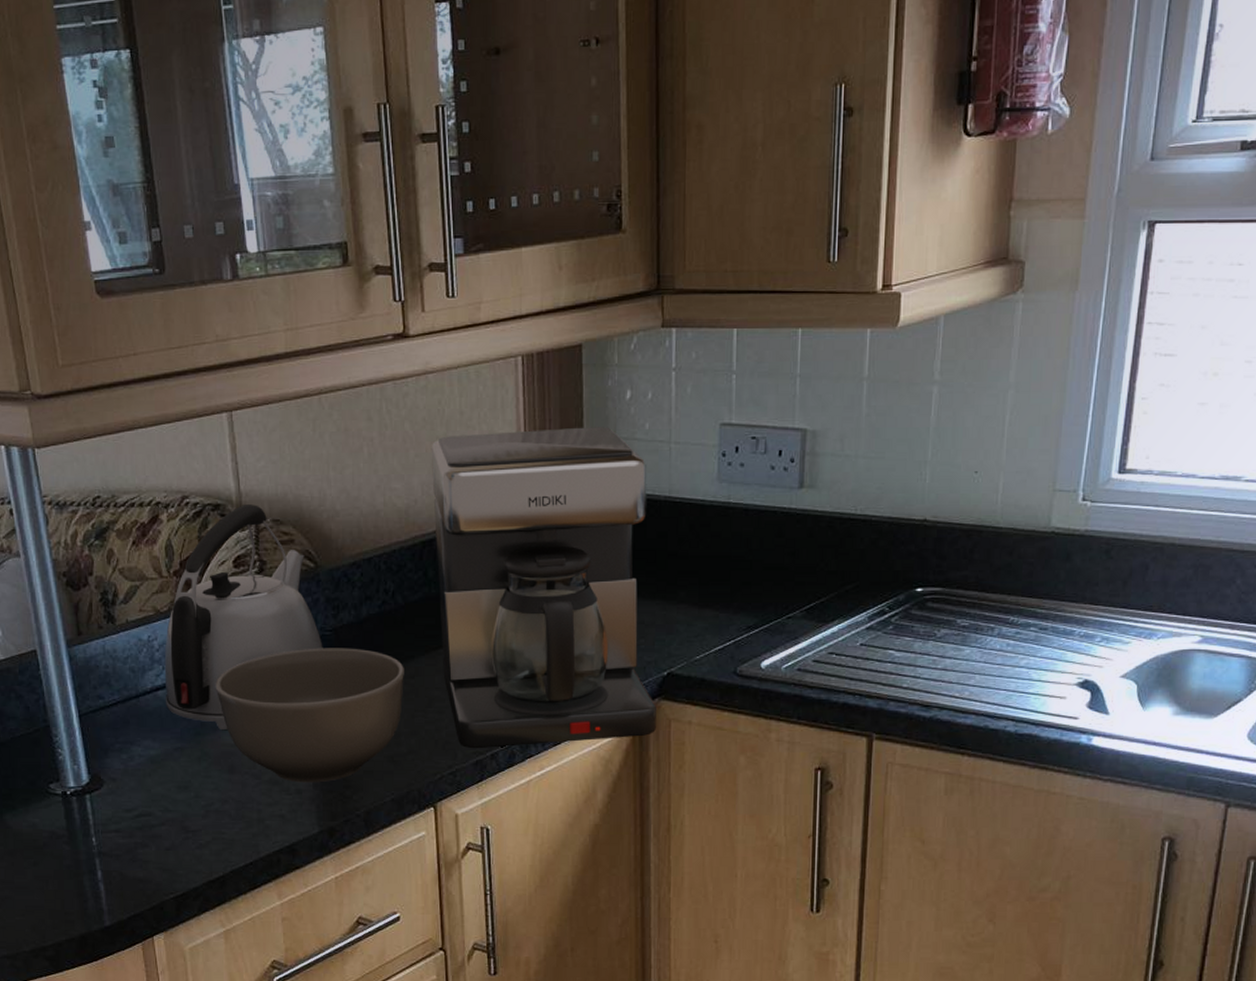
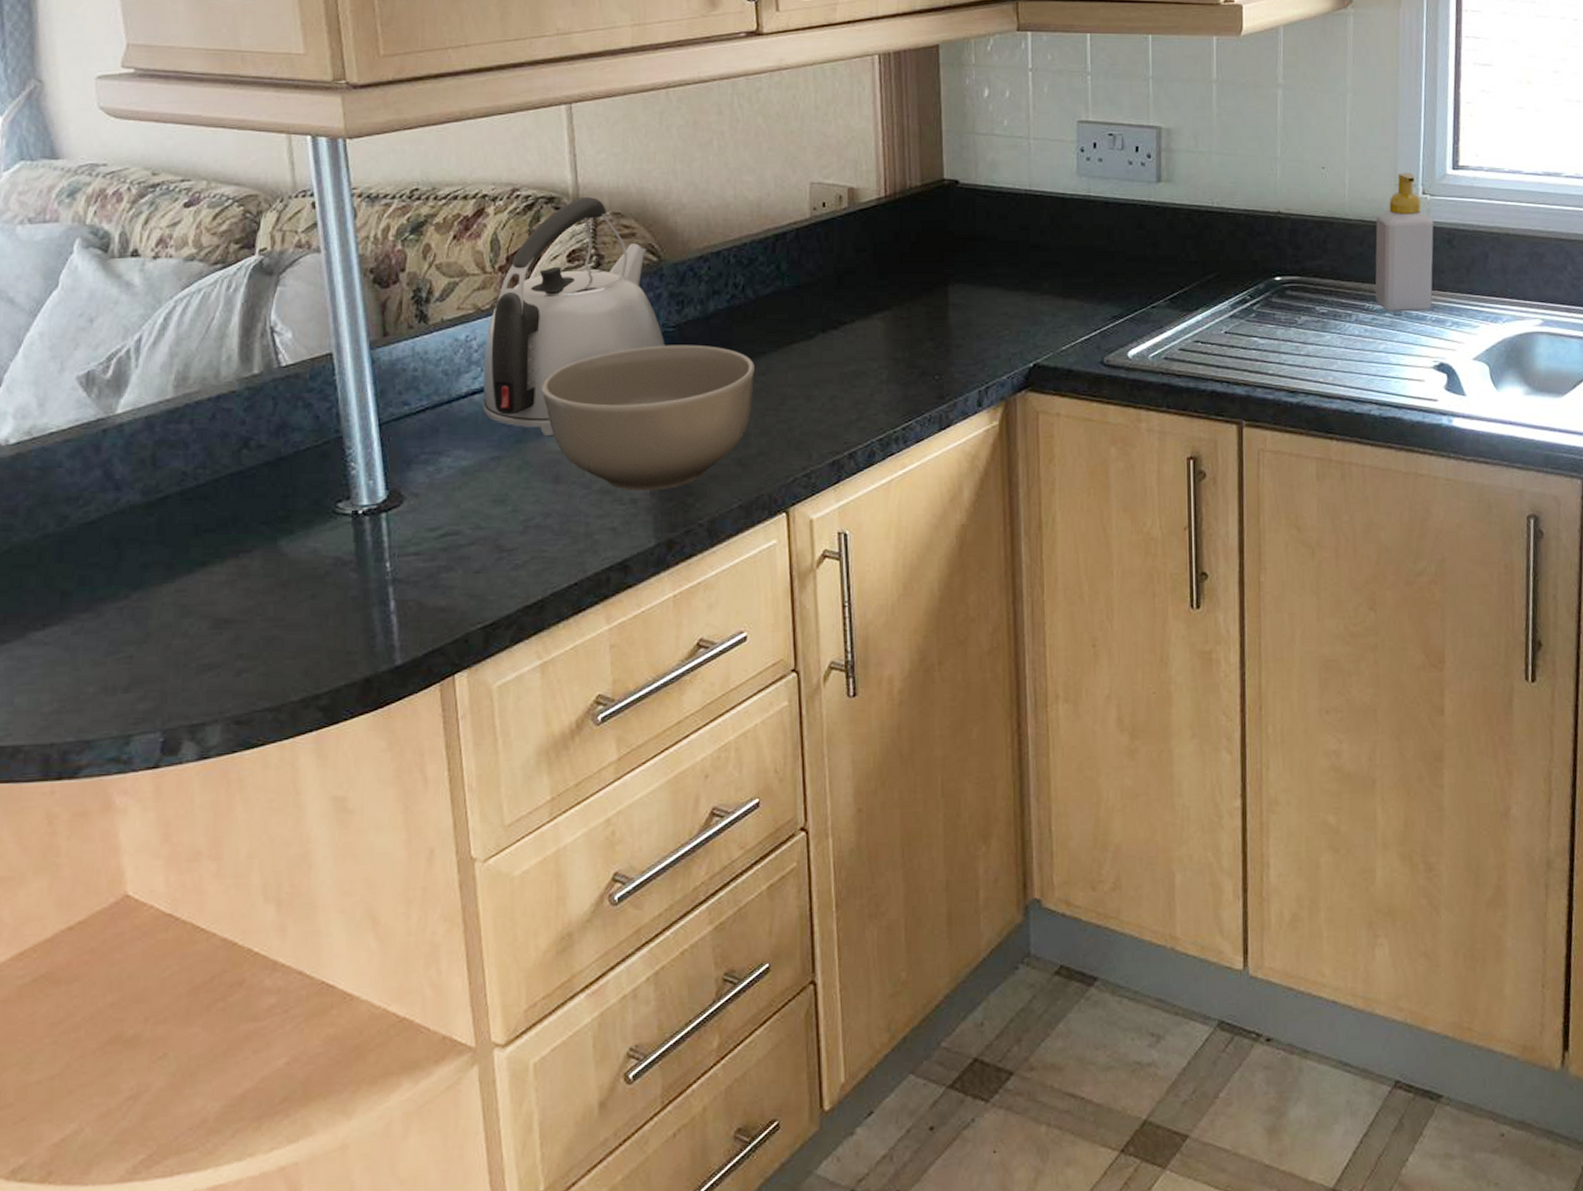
coffee maker: present [431,427,658,749] -> none [784,123,1025,449]
soap bottle: none [1020,476,1092,626] -> present [1375,172,1434,312]

